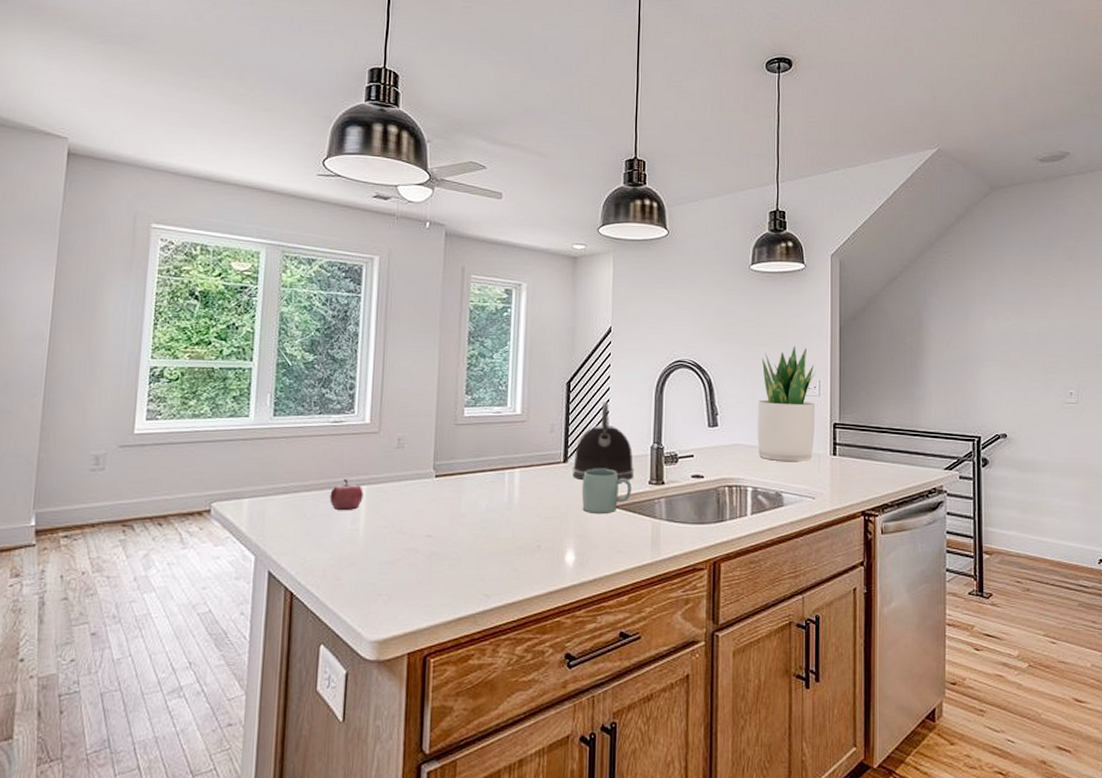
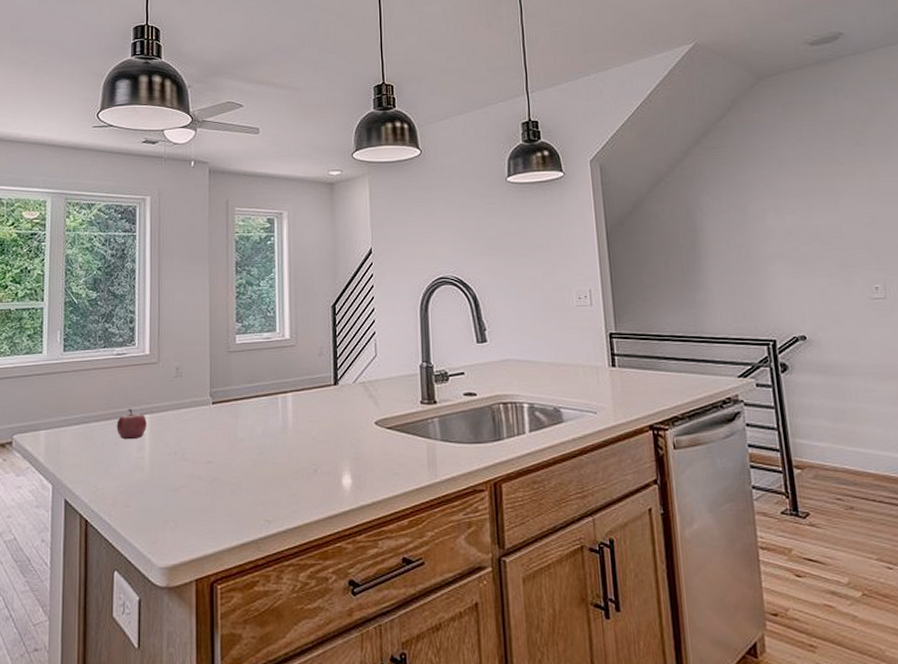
kettle: present [571,402,635,481] -> none [342,323,405,403]
mug: present [581,469,632,515] -> none [353,390,404,437]
planter: present [756,345,816,462] -> none [526,255,590,376]

